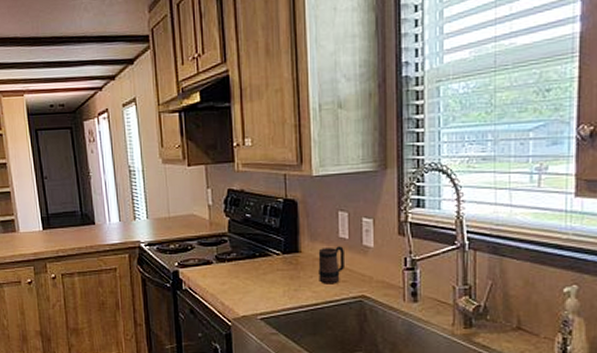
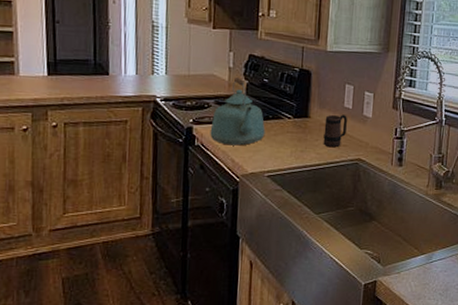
kettle: none [196,215,253,288] -> present [210,77,265,146]

